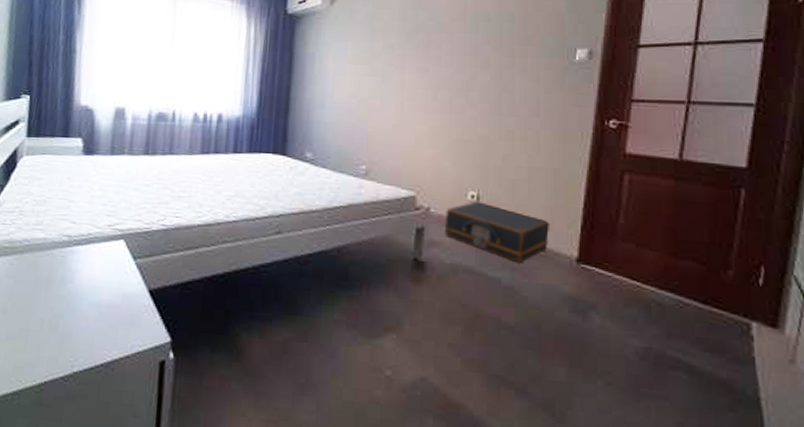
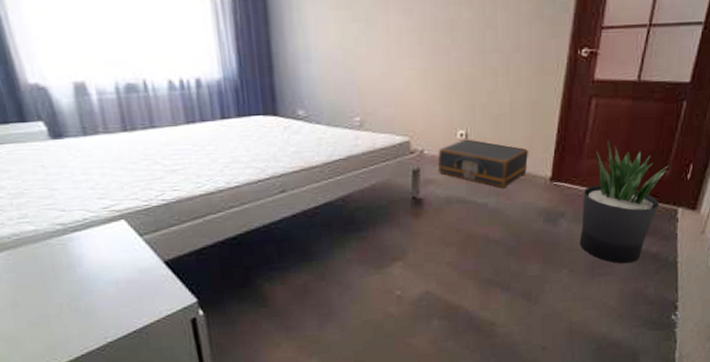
planter: none [617,221,731,387] -> present [579,139,669,263]

